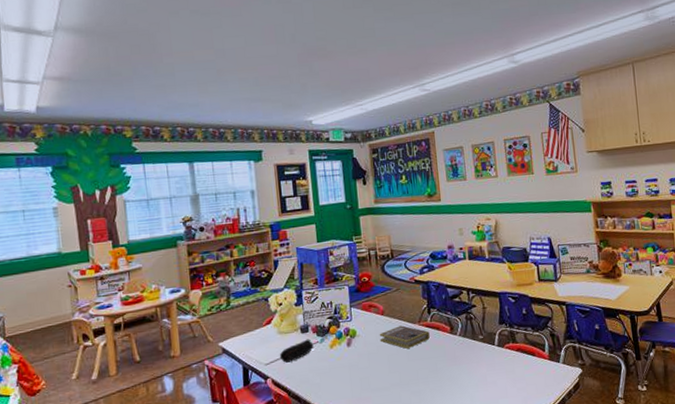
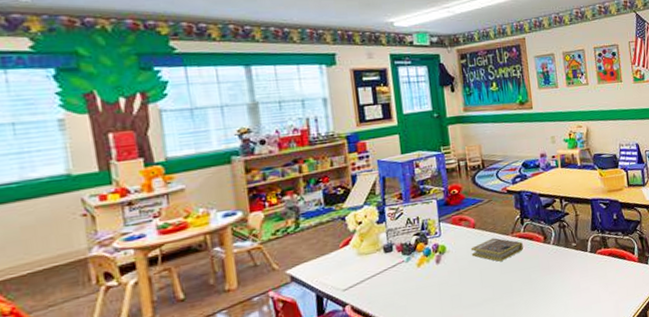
pencil case: present [279,339,314,364] -> none [359,258,399,288]

